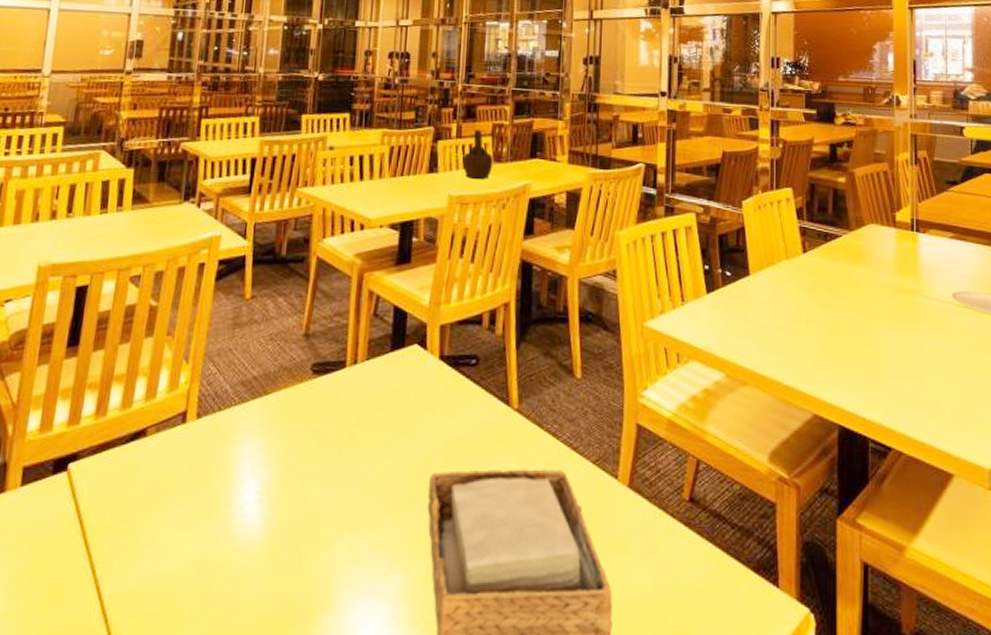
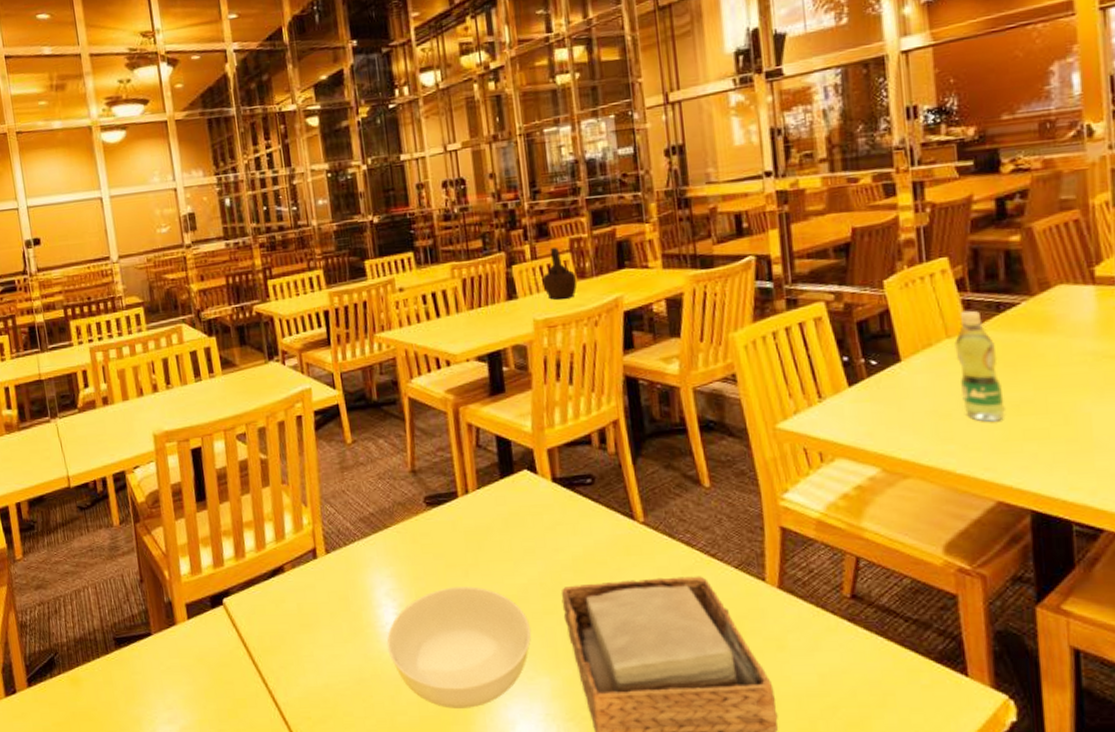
bowl: none [239,466,393,608] -> present [386,586,532,709]
bottle: none [791,236,825,339] -> present [954,310,1005,422]

